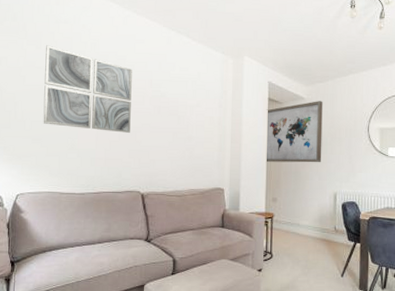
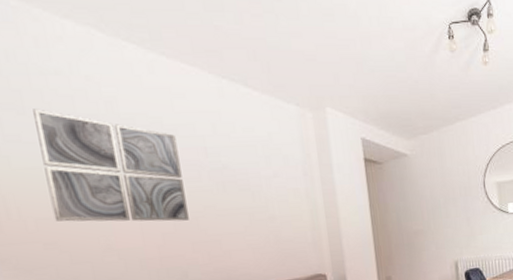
wall art: present [267,101,323,163] -> none [364,156,437,236]

